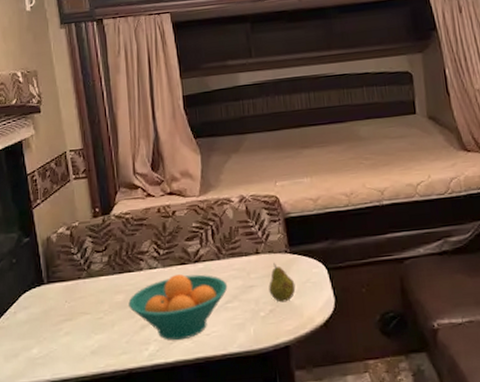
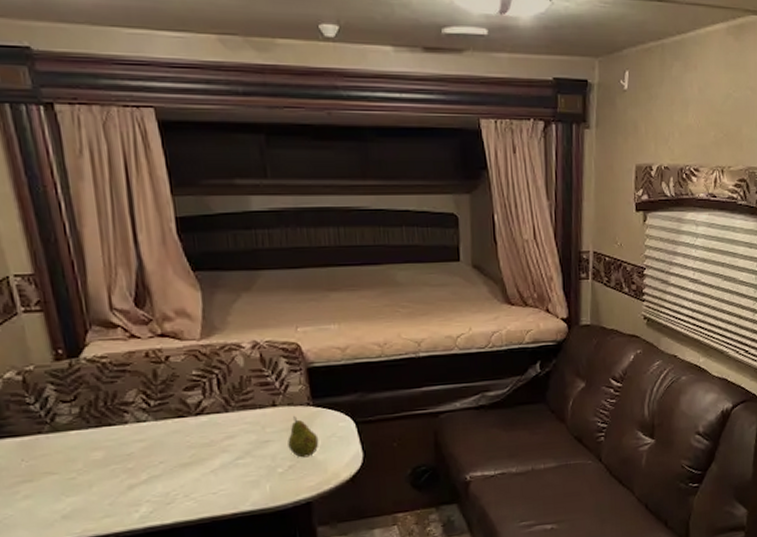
fruit bowl: present [128,274,228,341] -> none [110,428,238,501]

